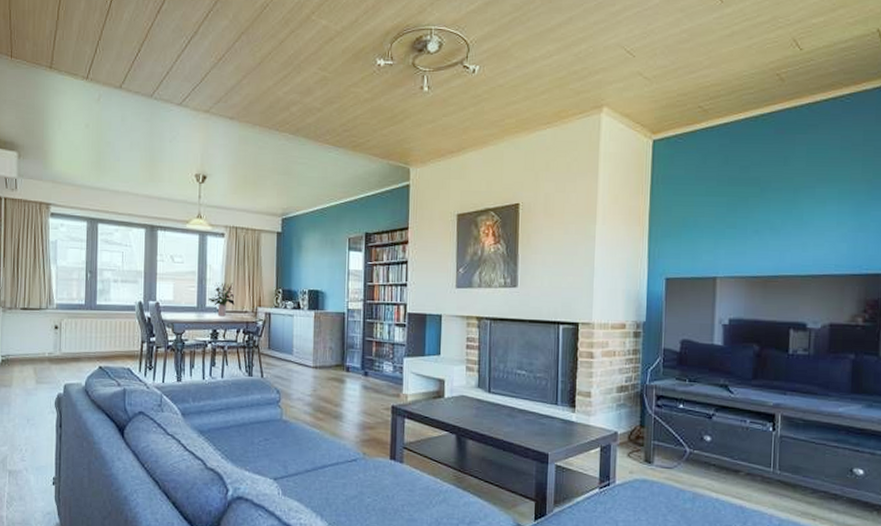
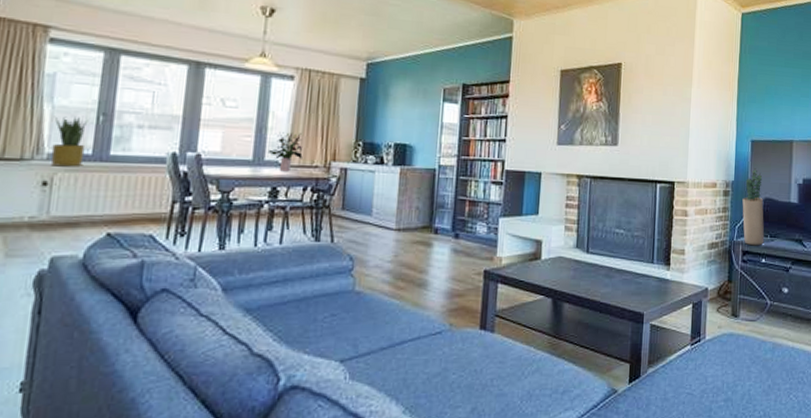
planter: none [58,274,81,314] -> present [50,116,89,167]
vase: none [655,308,683,391] -> present [742,168,765,246]

